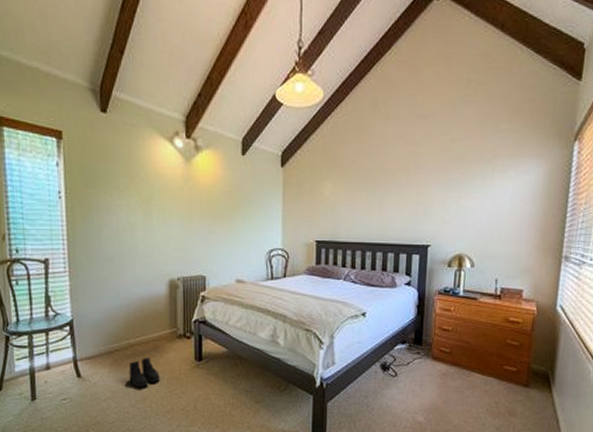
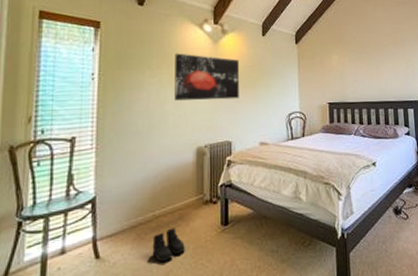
wall art: none [143,172,215,229] -> present [175,53,240,101]

